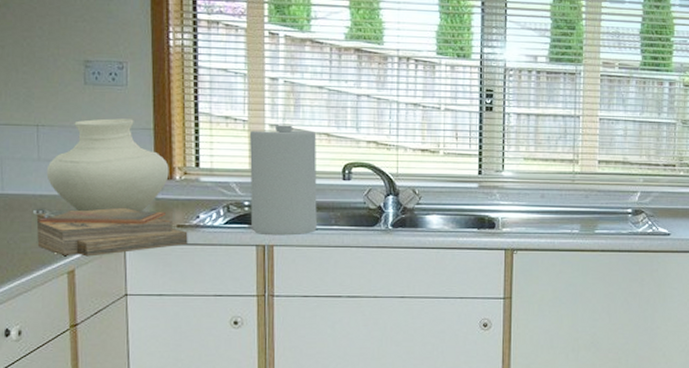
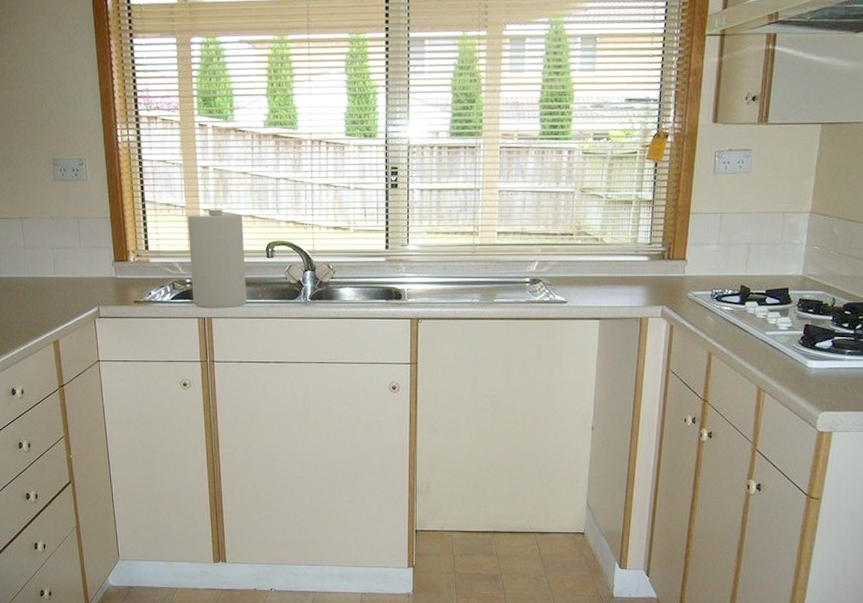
clipboard: present [33,207,188,257] -> none [24,286,143,329]
vase: present [46,118,169,212] -> none [31,209,125,291]

